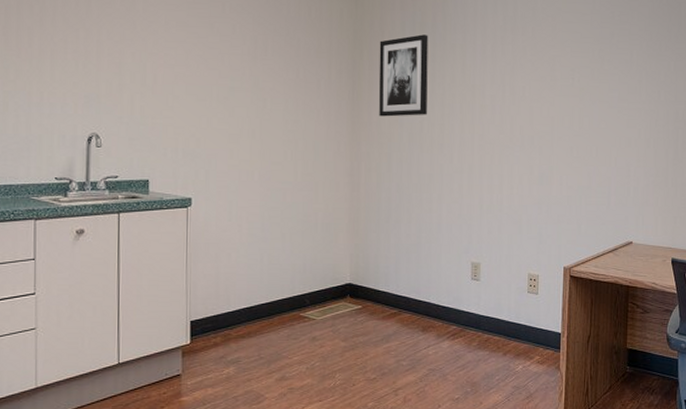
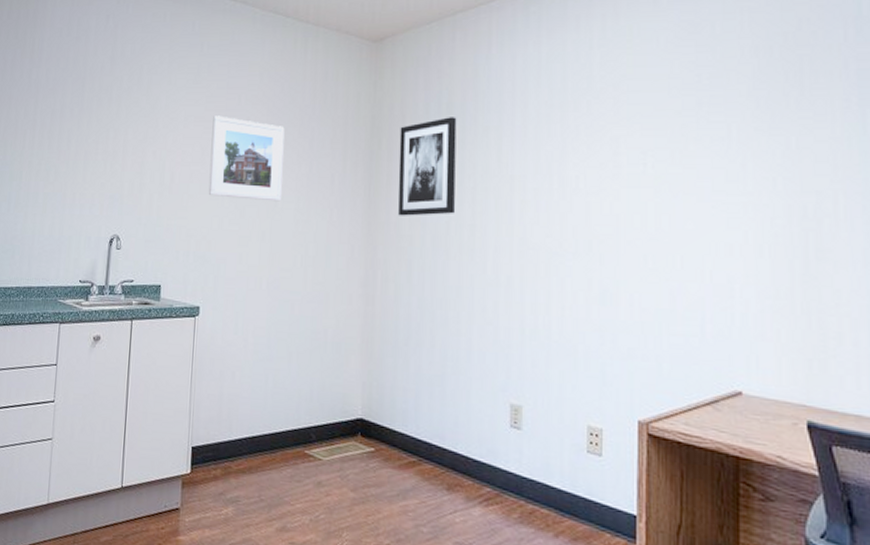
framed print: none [195,21,271,103] -> present [208,115,285,202]

